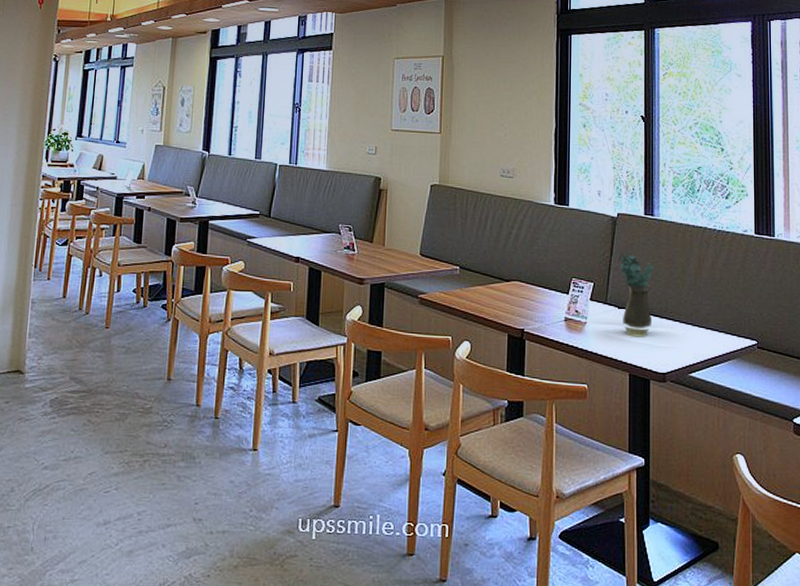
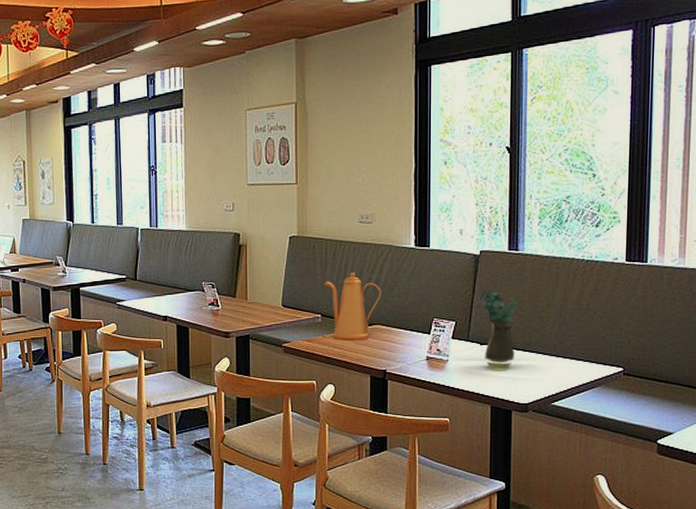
coffee pot: none [464,226,521,297] -> present [324,273,382,342]

